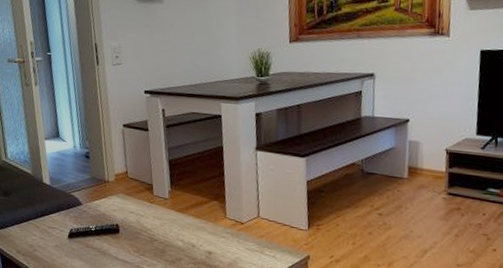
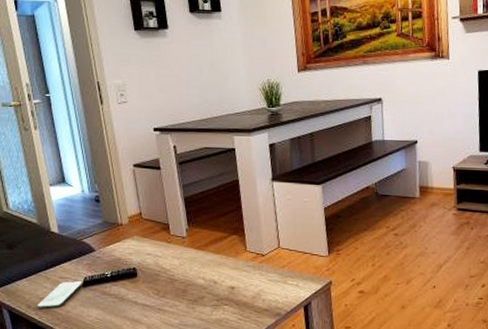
smartphone: none [26,231,69,256] -> present [37,280,83,310]

